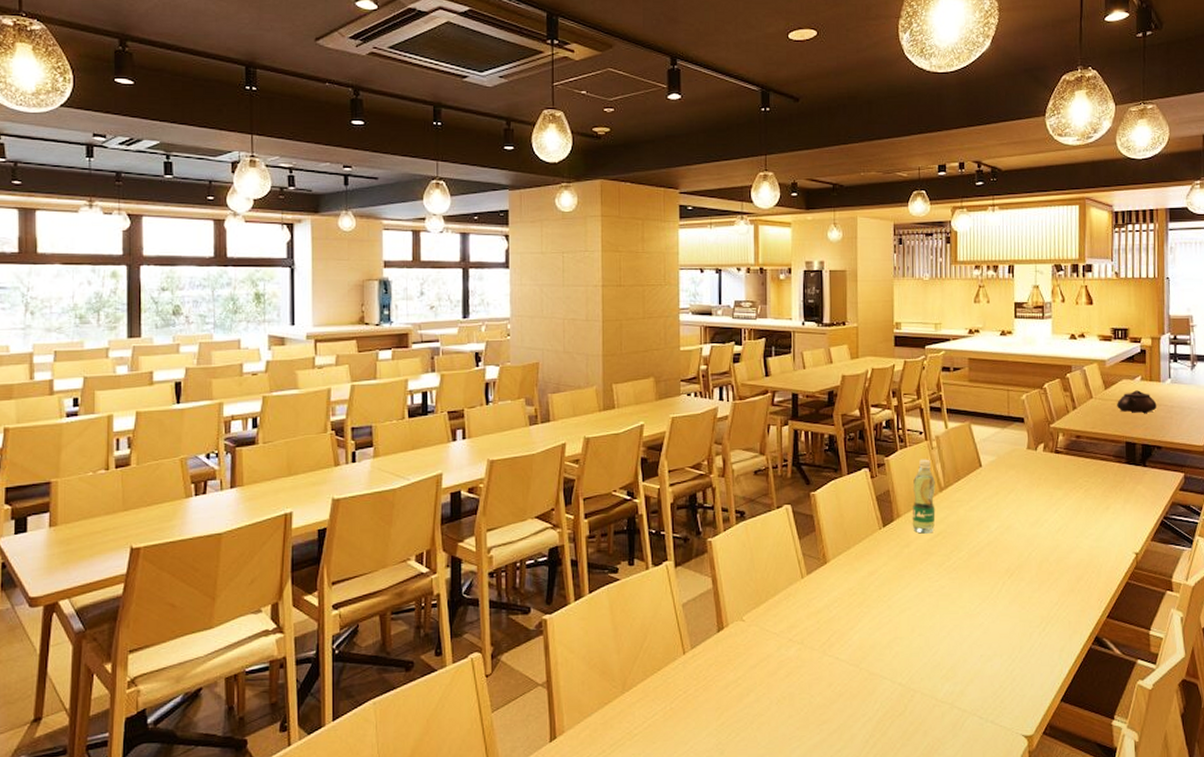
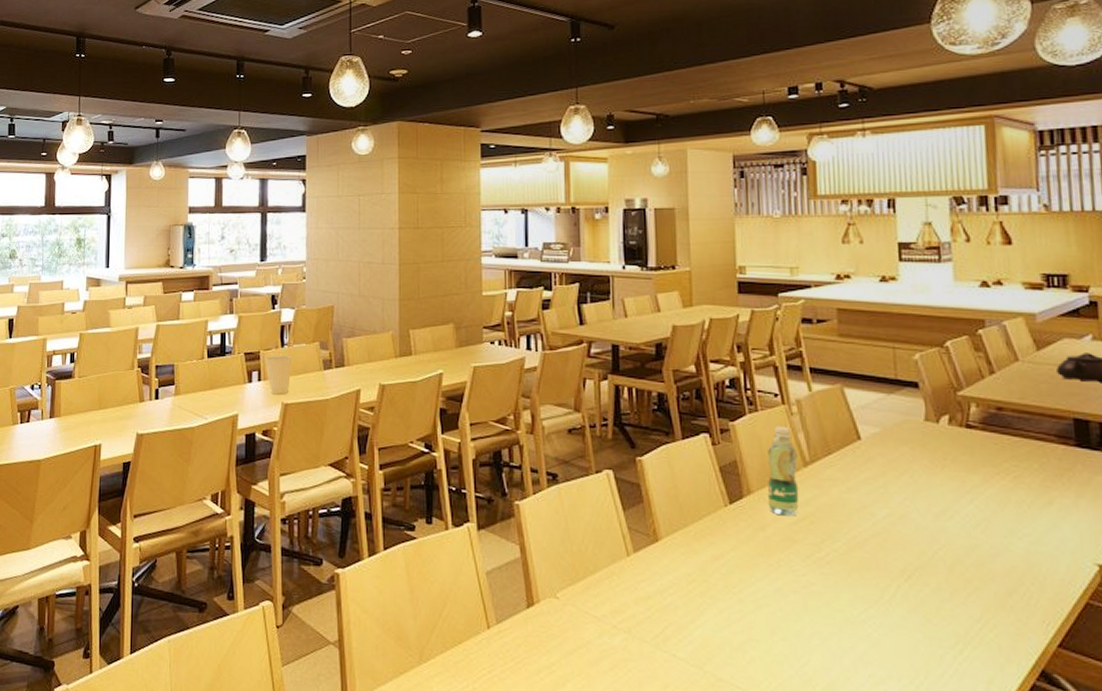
cup: none [468,413,497,453] -> present [263,356,292,396]

